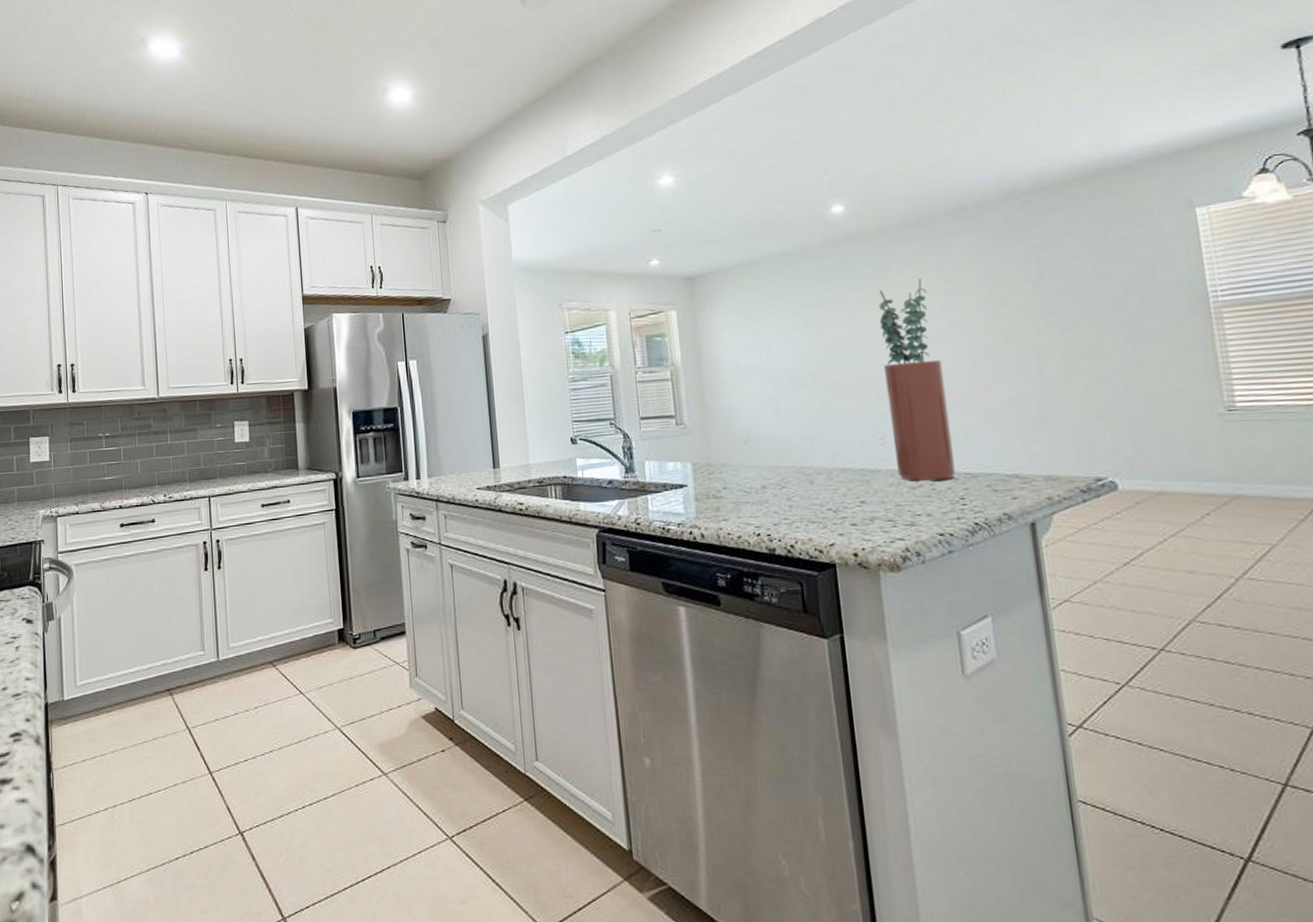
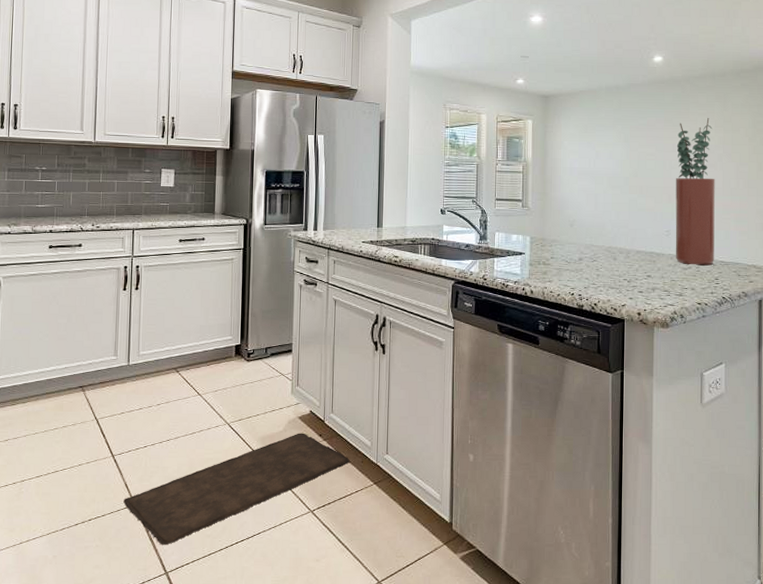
doormat: none [227,736,491,883] -> present [123,433,350,545]

